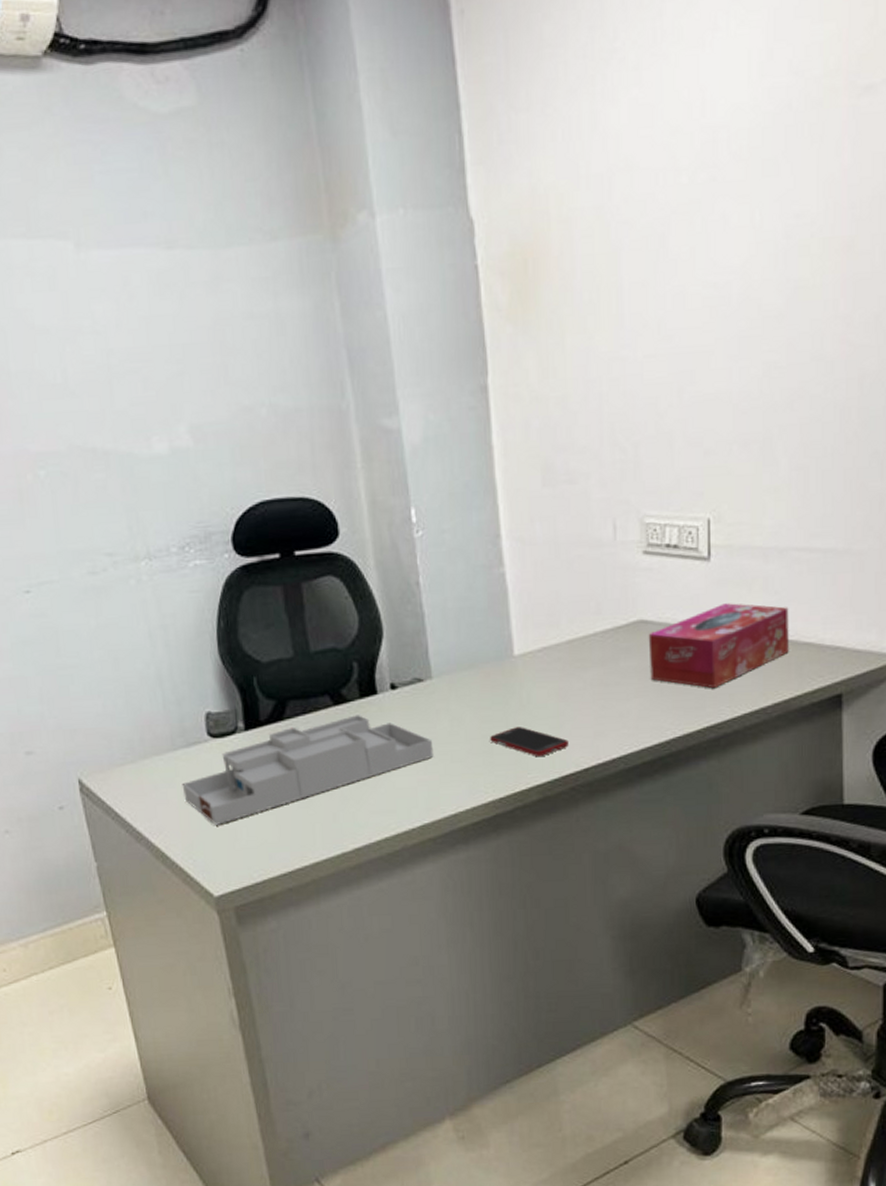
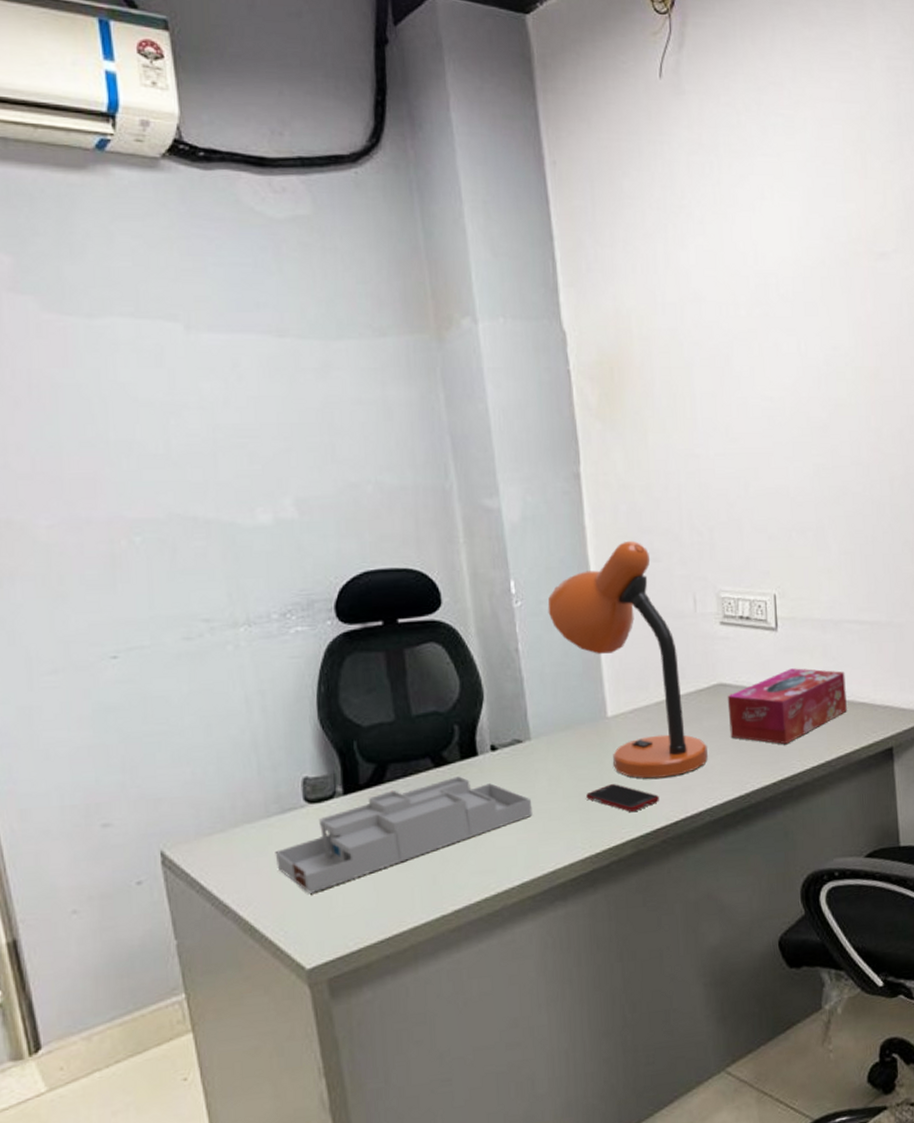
desk lamp: none [451,460,624,722] -> present [547,540,708,779]

